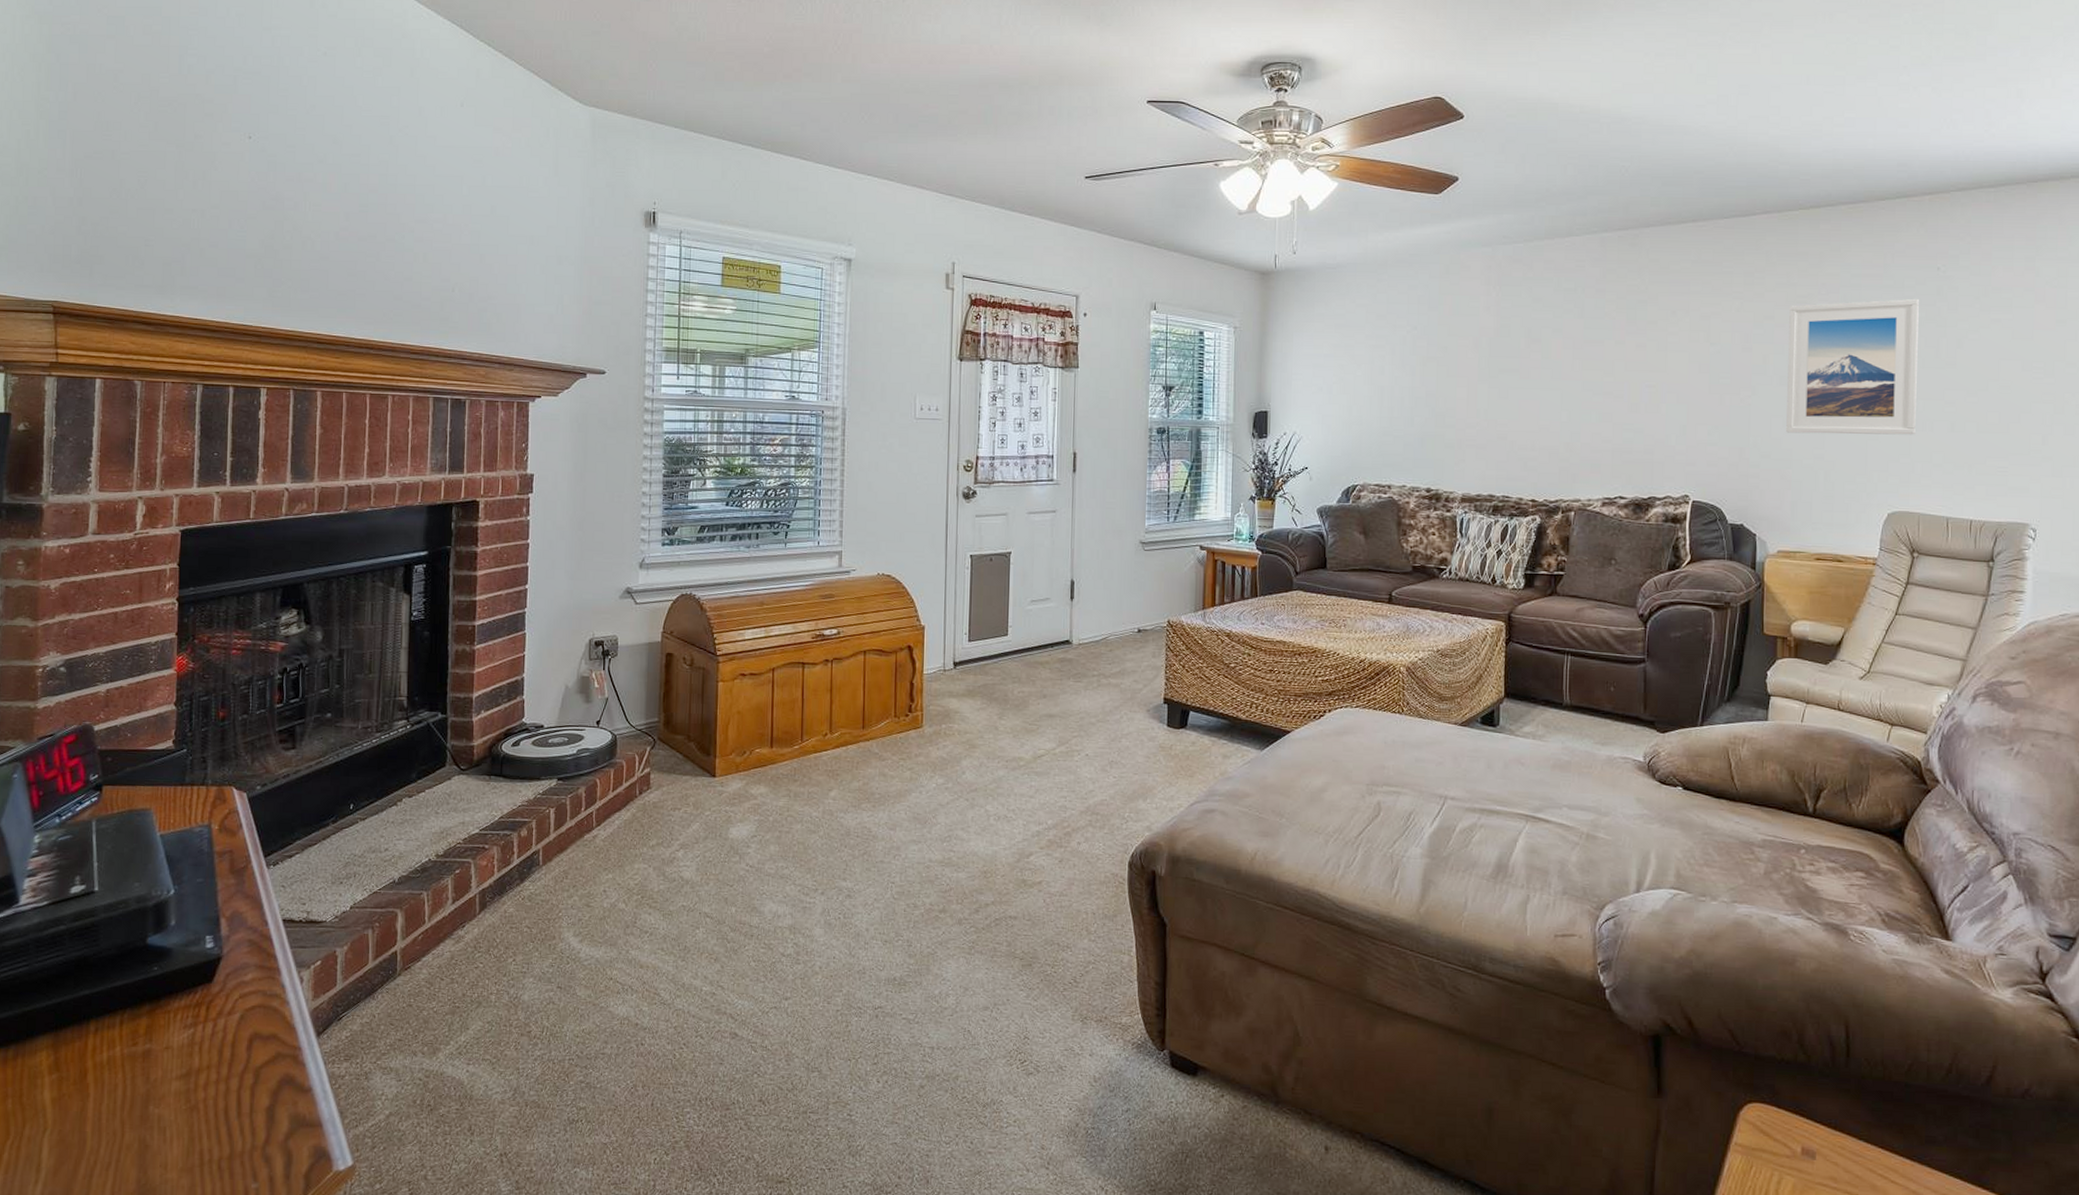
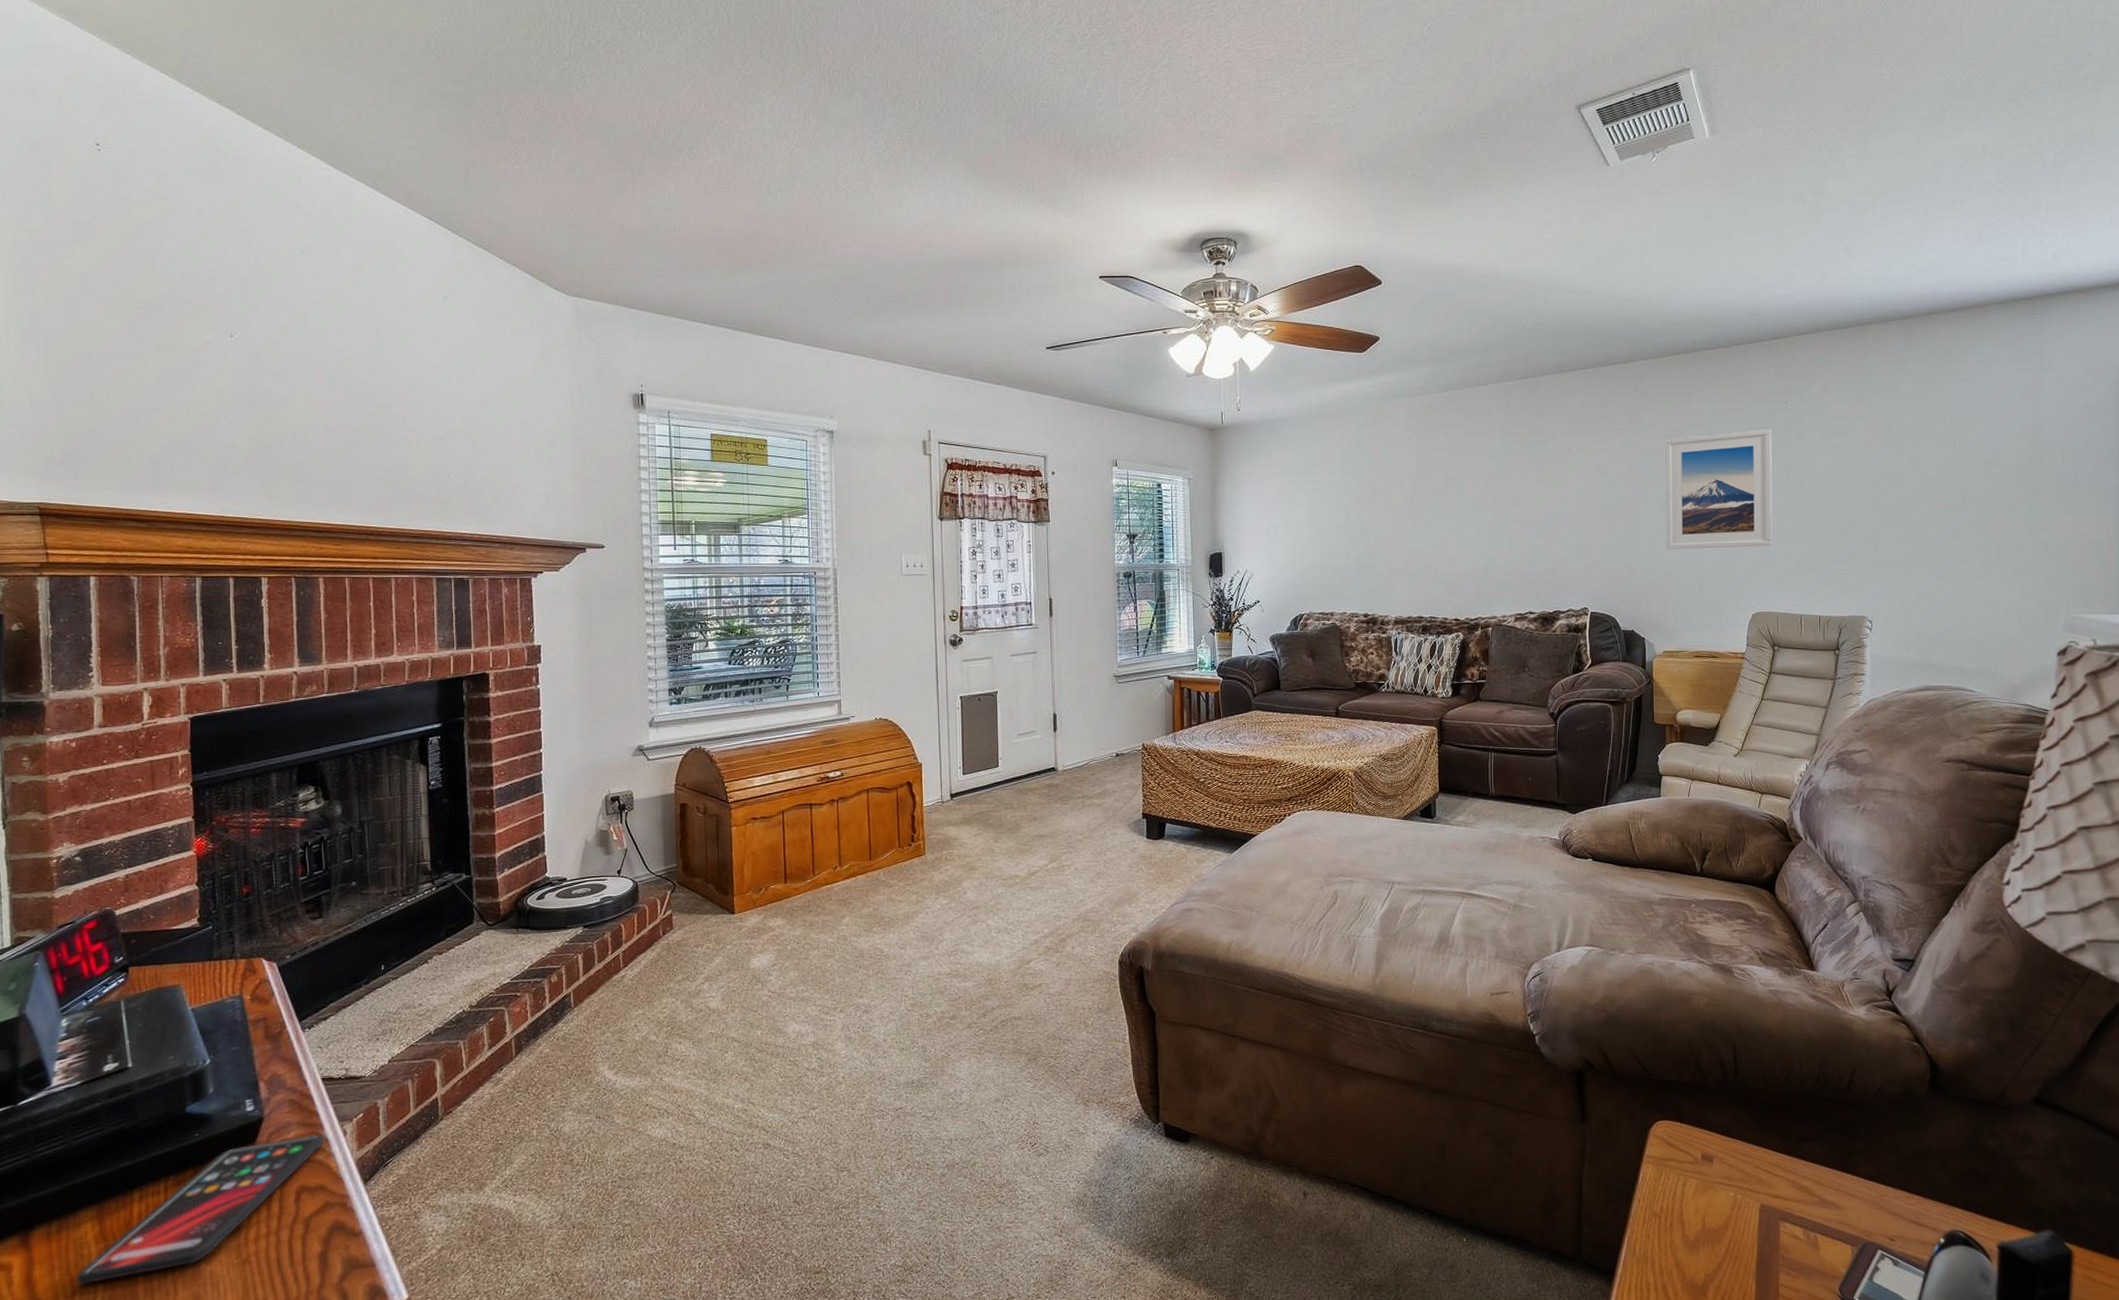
smartphone: none [28,978,282,1116] -> present [77,1133,325,1284]

